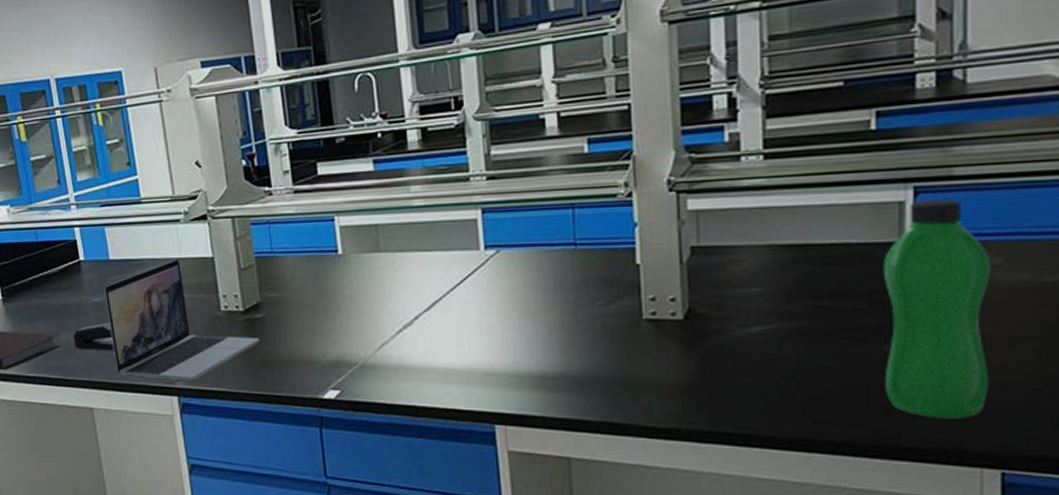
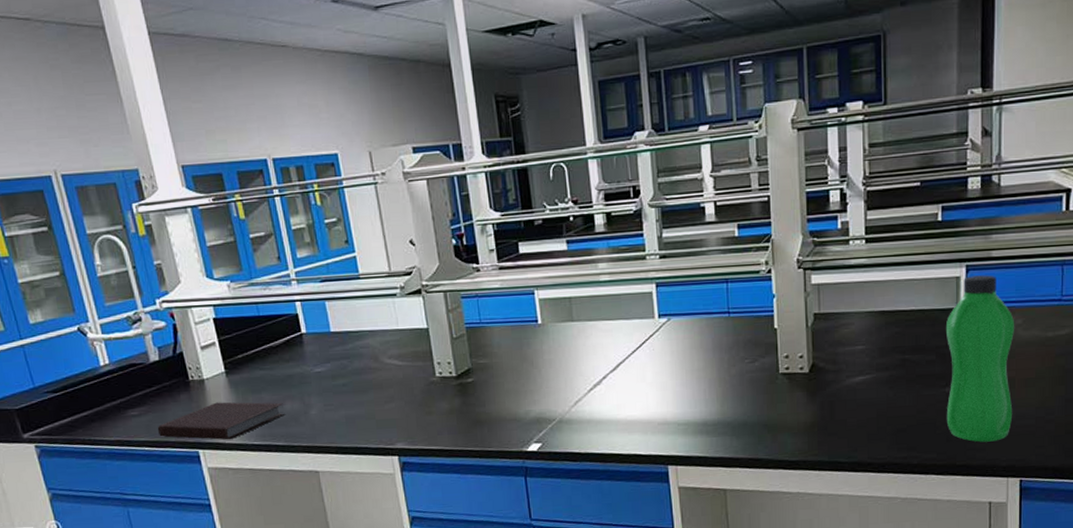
stapler: present [73,323,114,351] -> none [297,391,337,418]
laptop: present [104,259,260,381] -> none [326,330,472,441]

